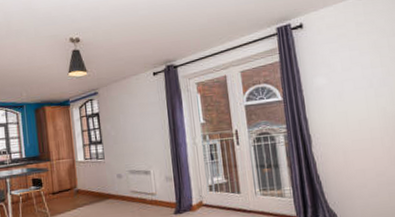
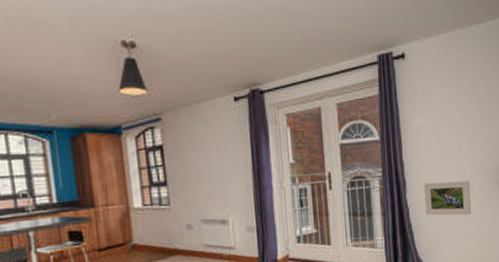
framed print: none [329,133,385,168] -> present [423,180,472,216]

